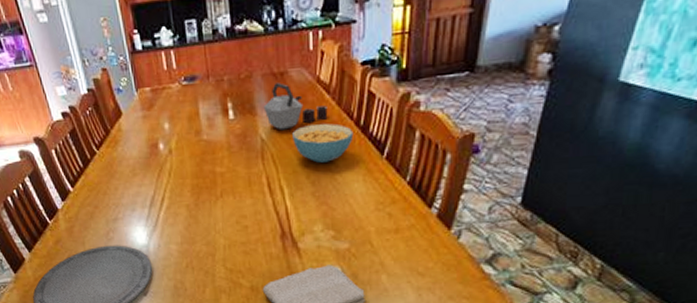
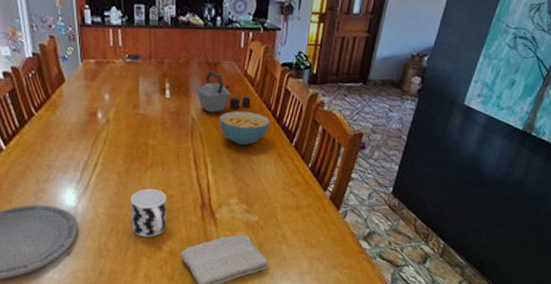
cup: none [202,220,244,273] -> present [130,188,167,238]

